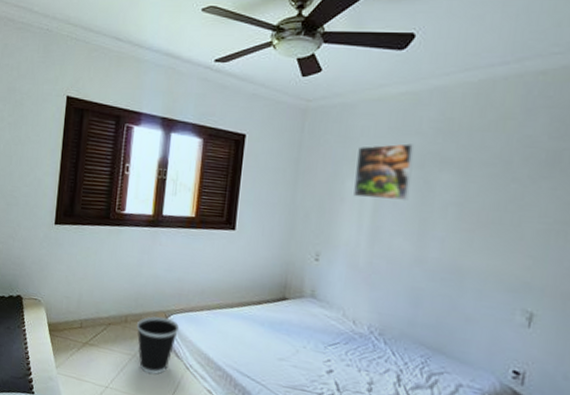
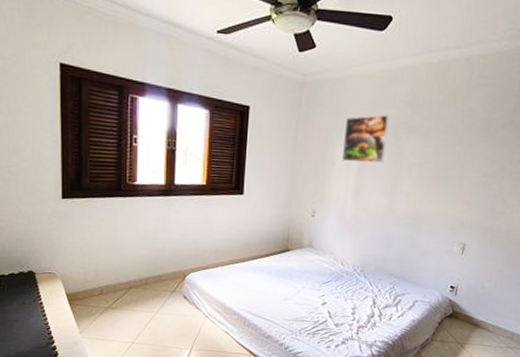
wastebasket: present [137,316,180,375] -> none [158,276,198,326]

